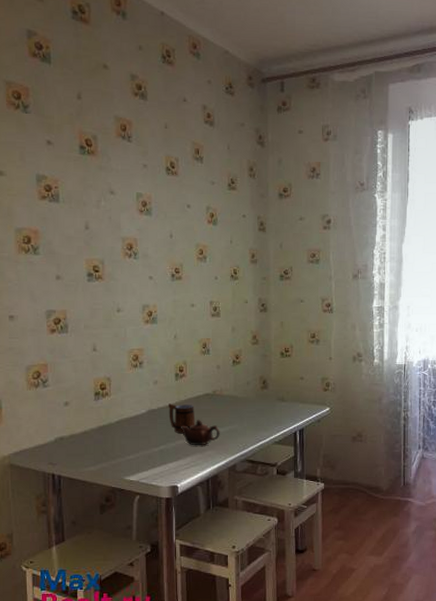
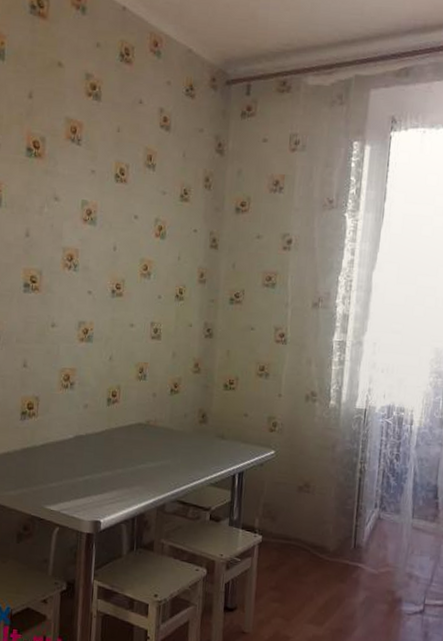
mug: present [169,403,196,433] -> none [97,430,125,464]
teapot: present [180,419,220,446] -> none [108,450,151,480]

